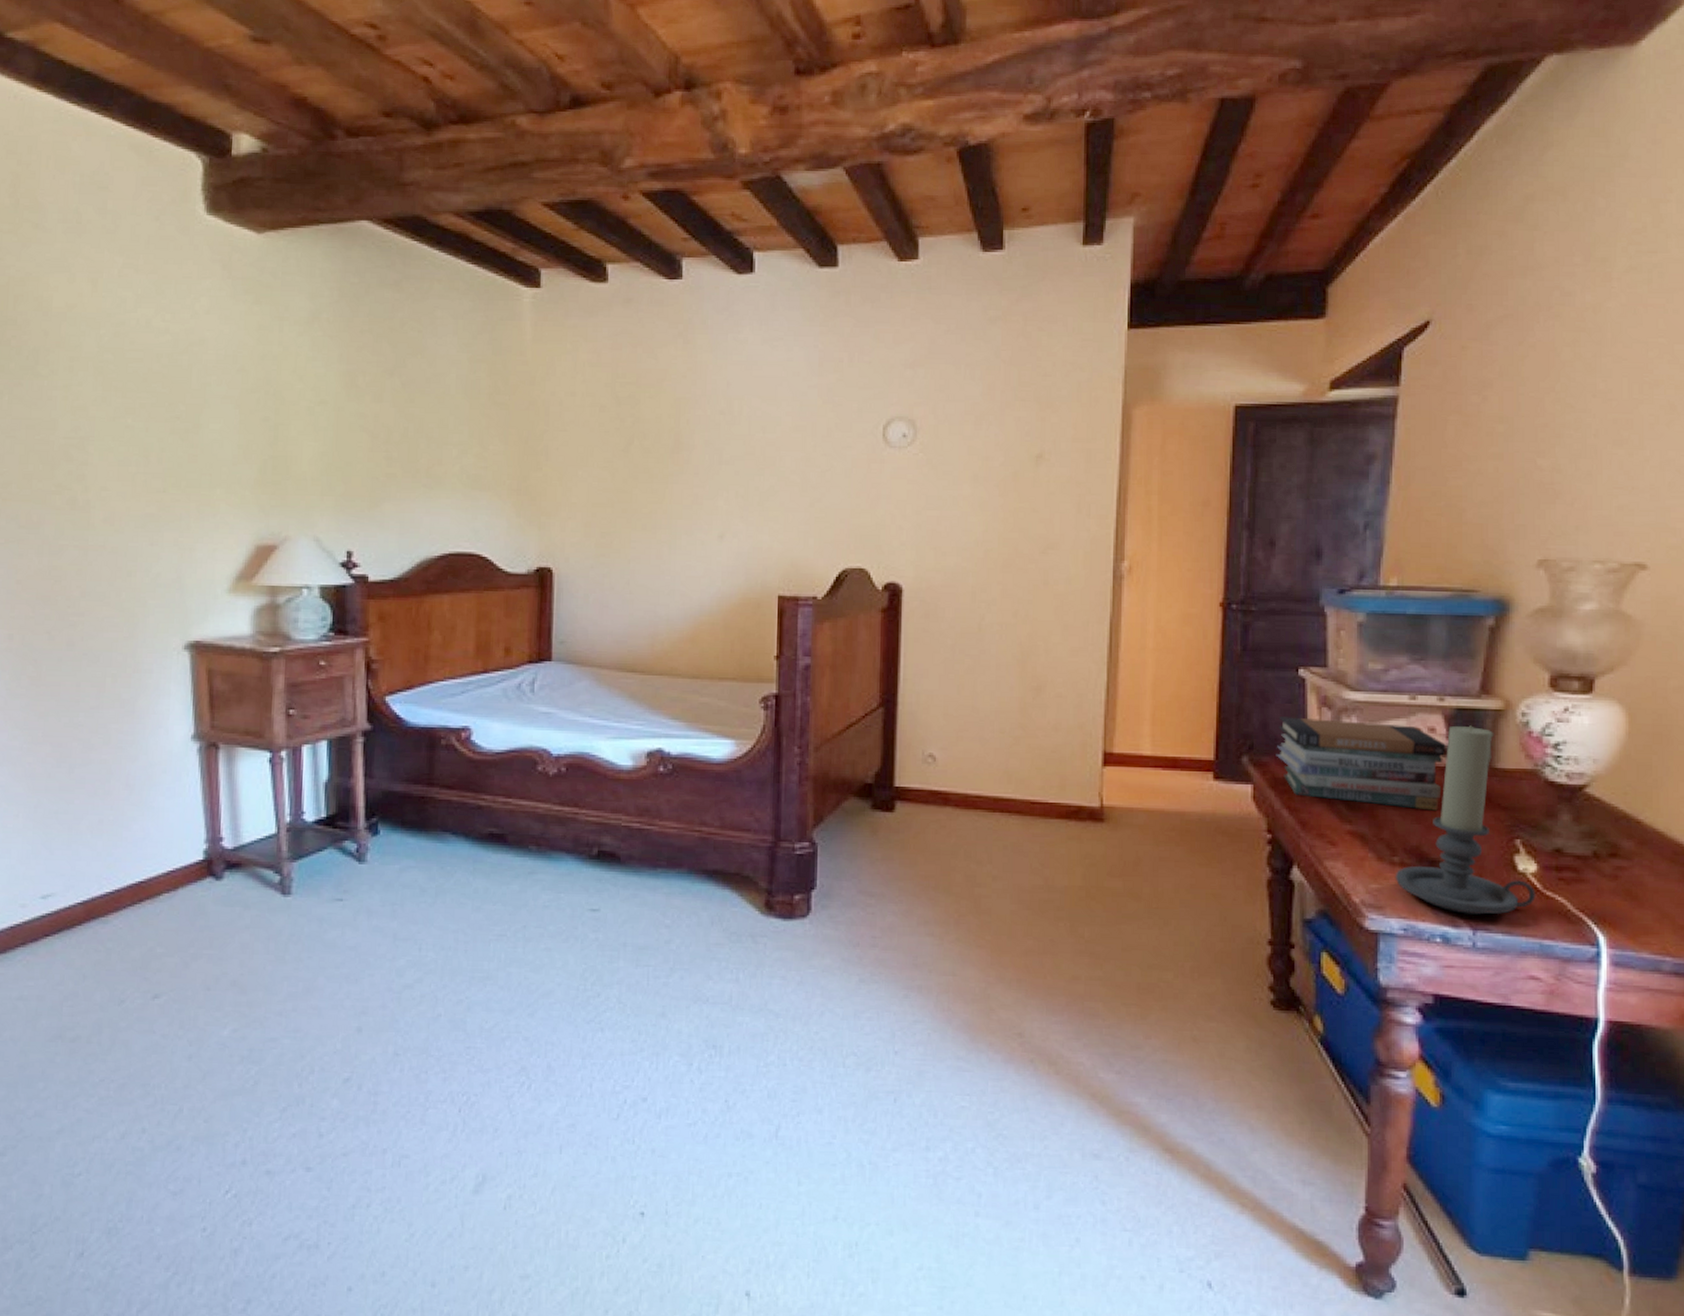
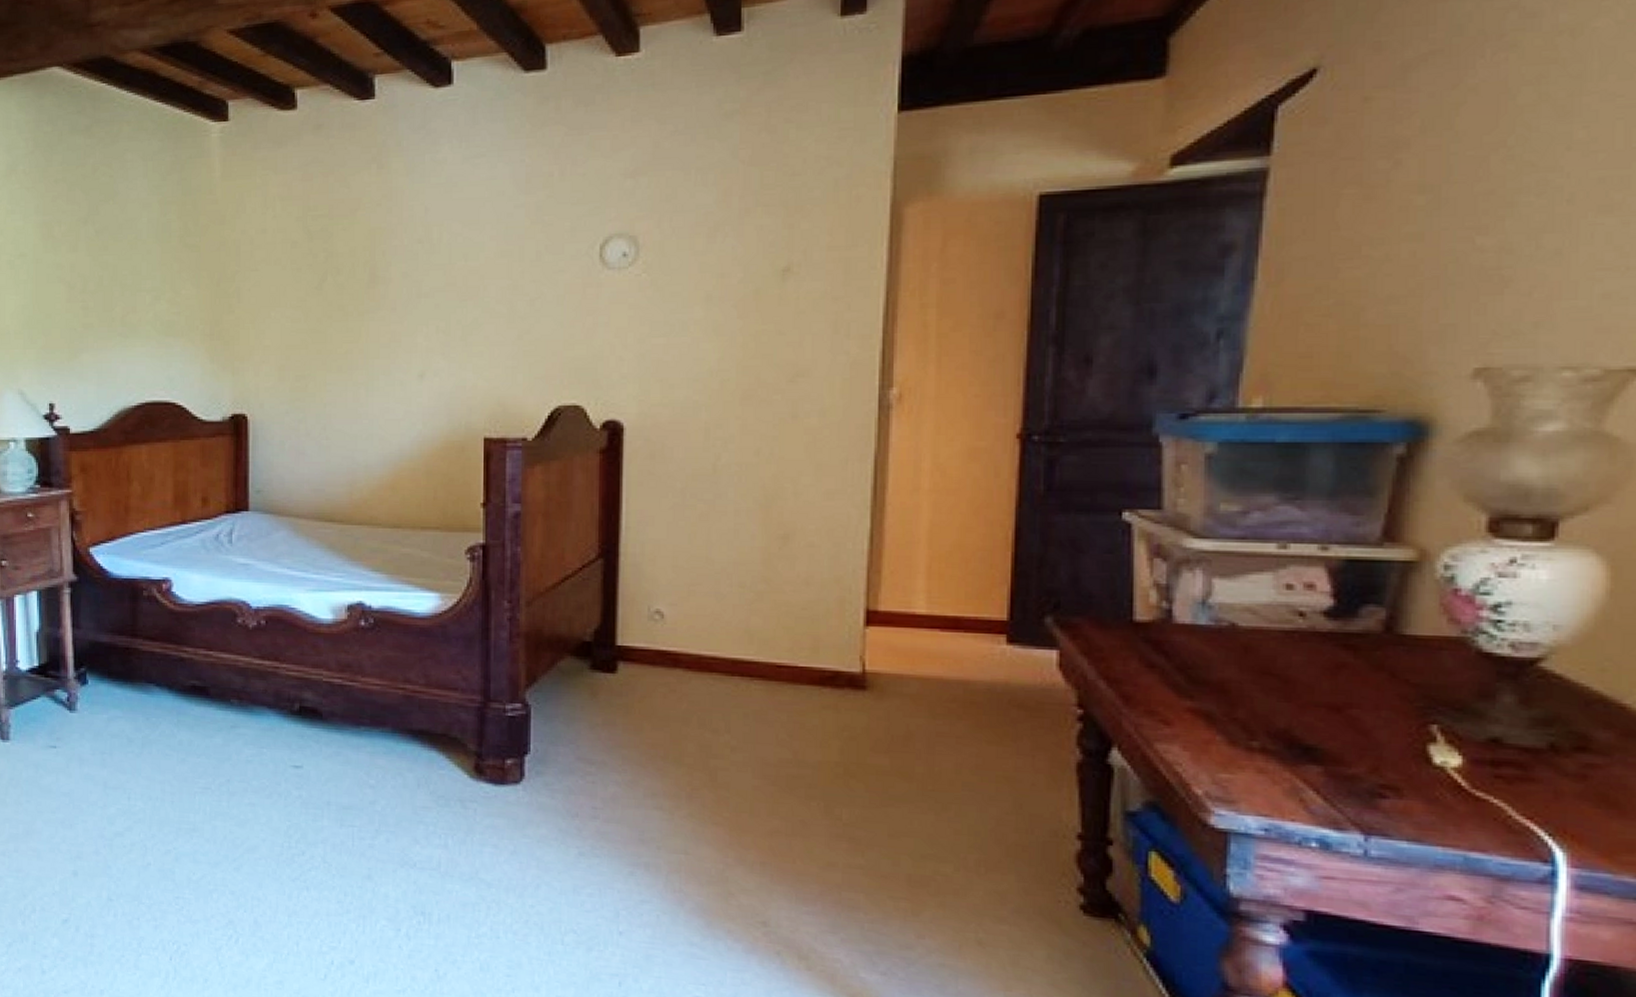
book stack: present [1276,716,1446,811] -> none [1090,569,1330,686]
candle holder: present [1395,725,1536,916] -> none [1253,580,1460,817]

